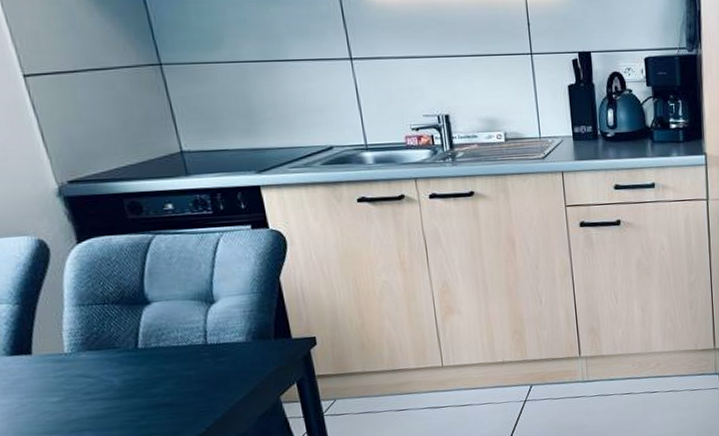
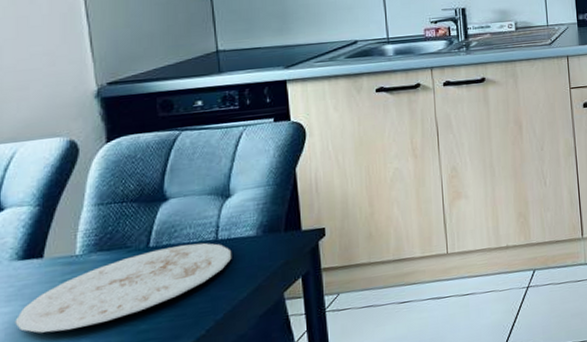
plate: none [14,346,224,424] -> present [15,242,232,334]

